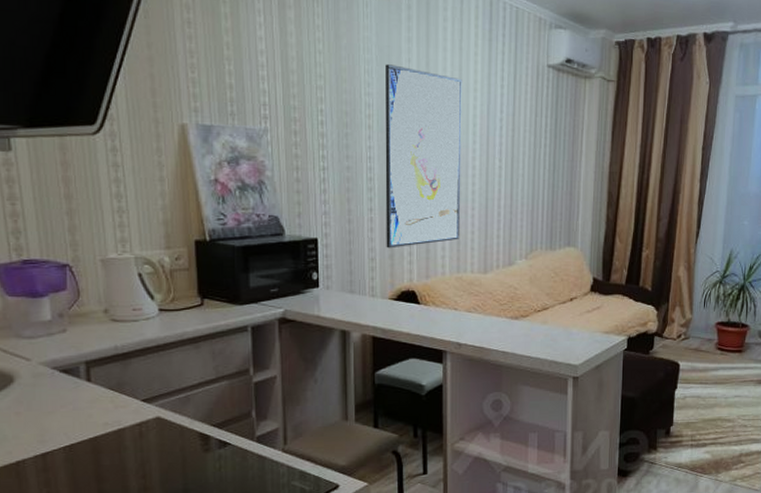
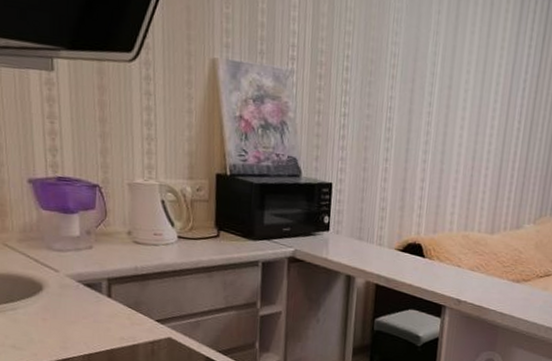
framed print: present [385,64,462,249] -> none [397,14,490,200]

